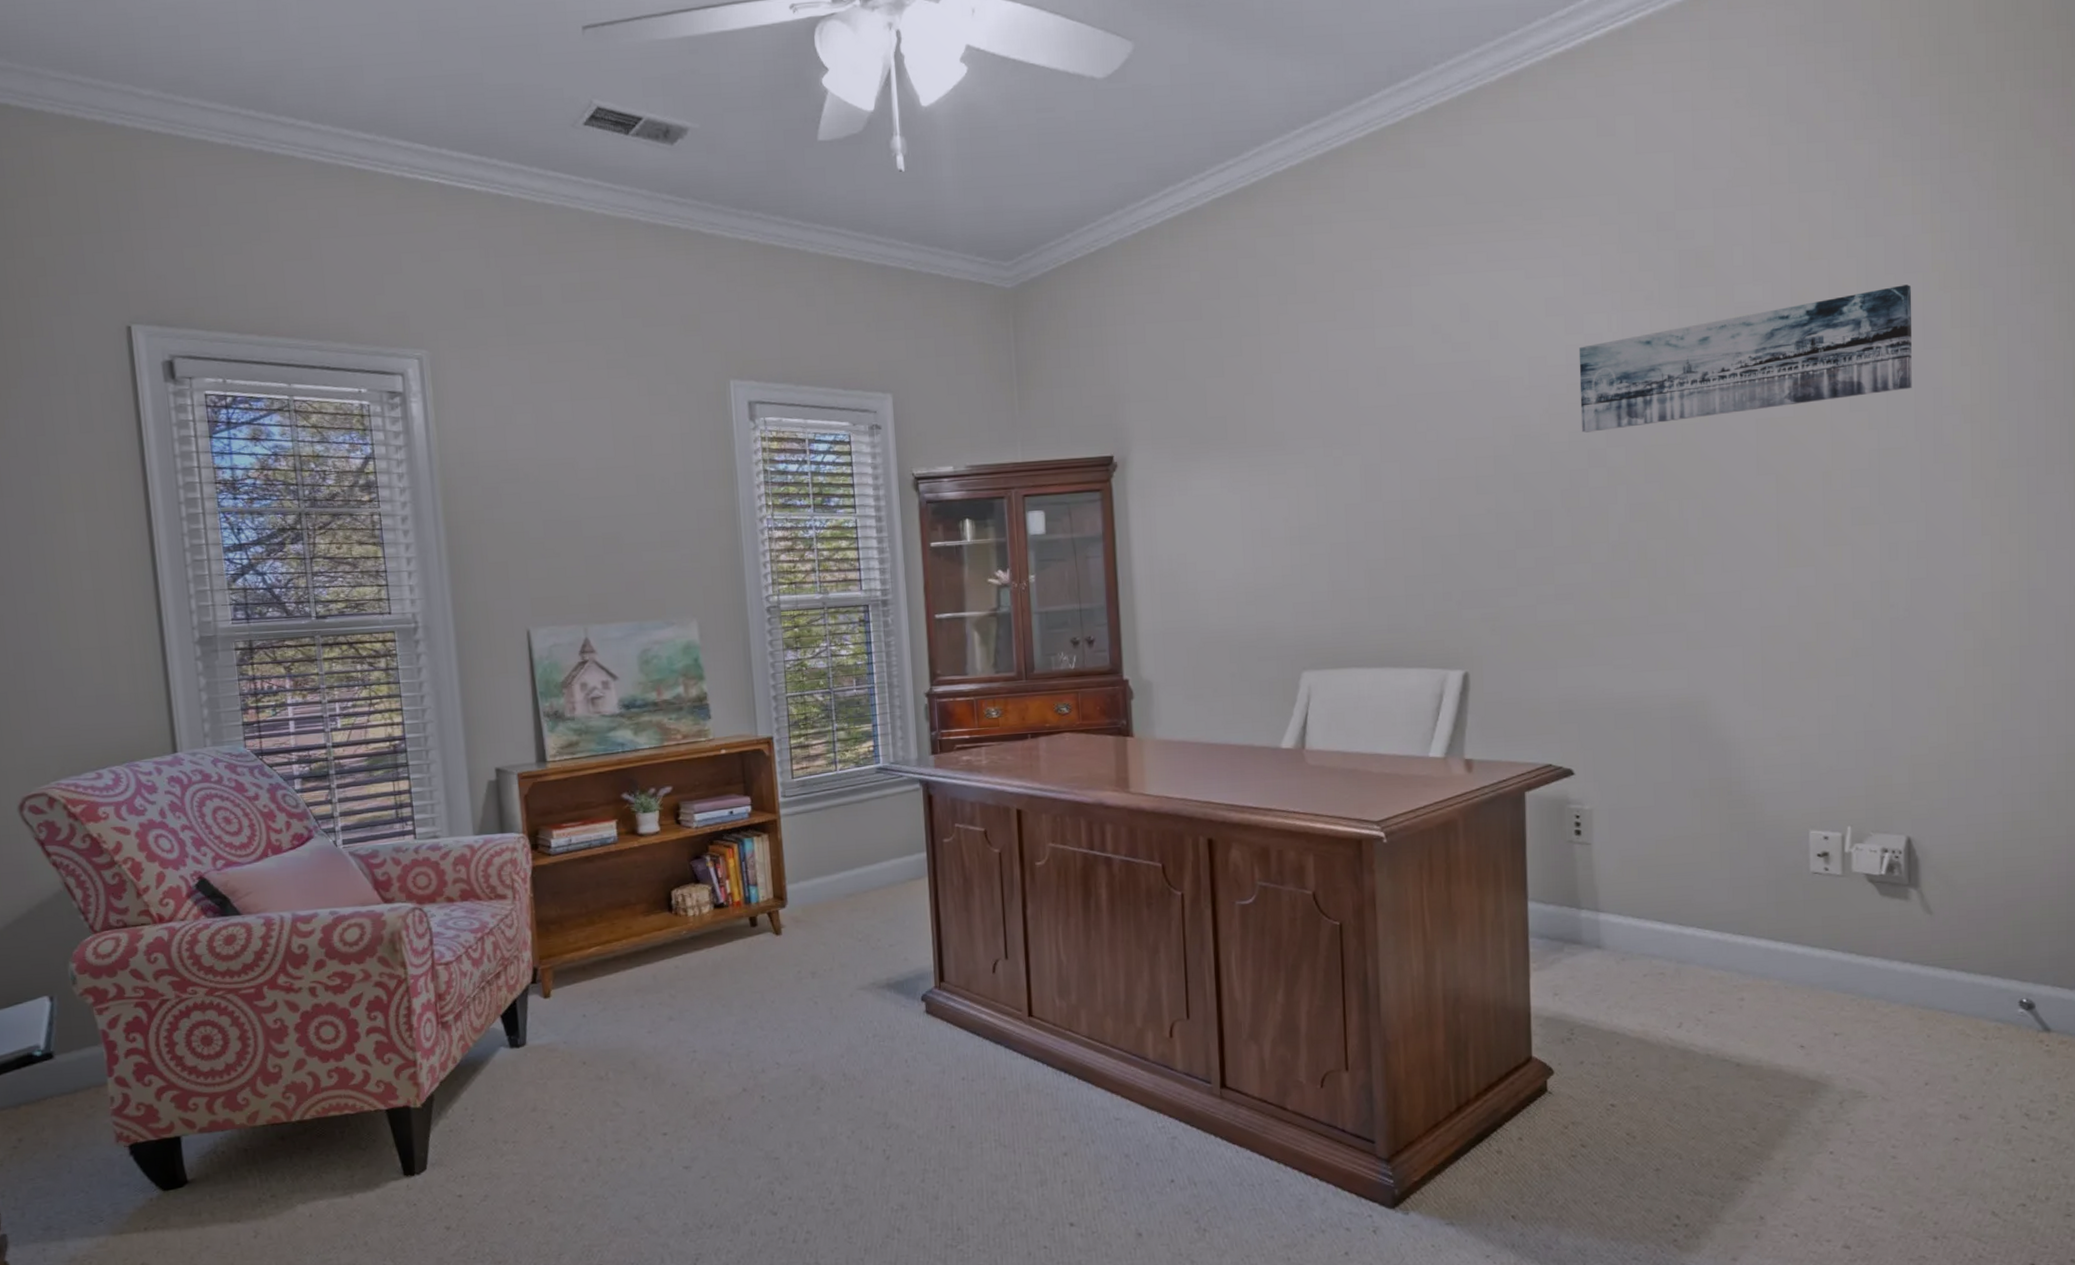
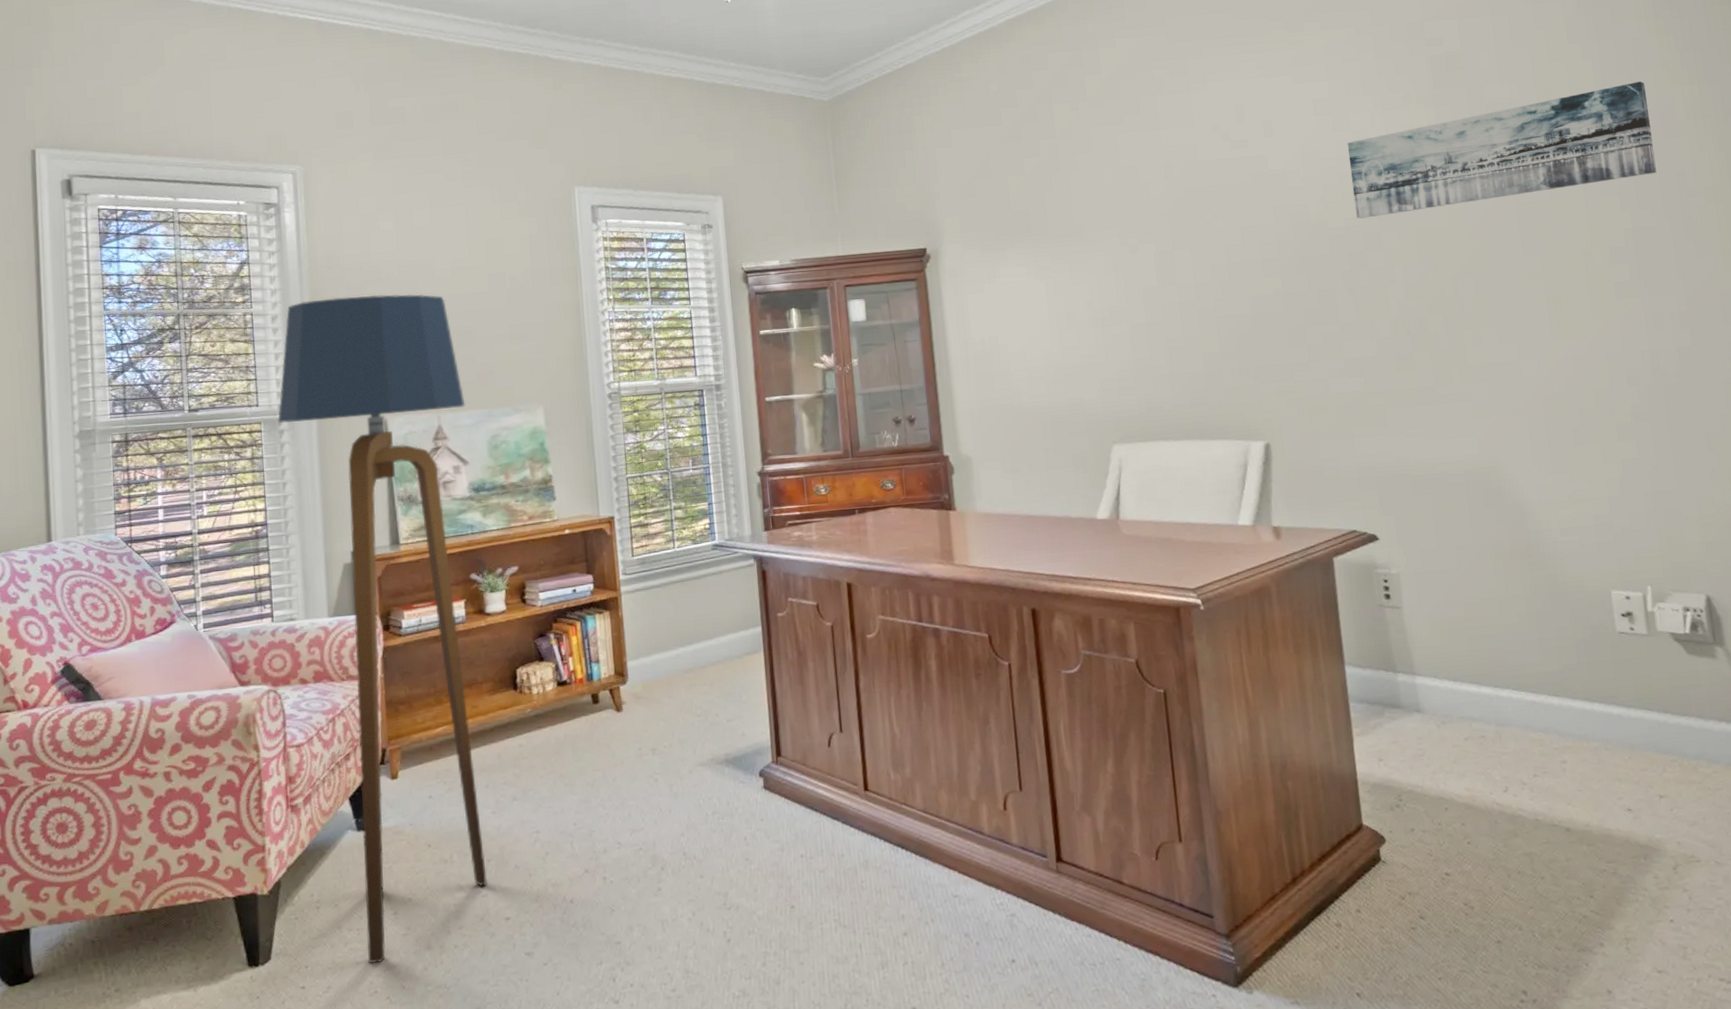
floor lamp: none [412,495,645,1175] -> present [278,294,488,964]

